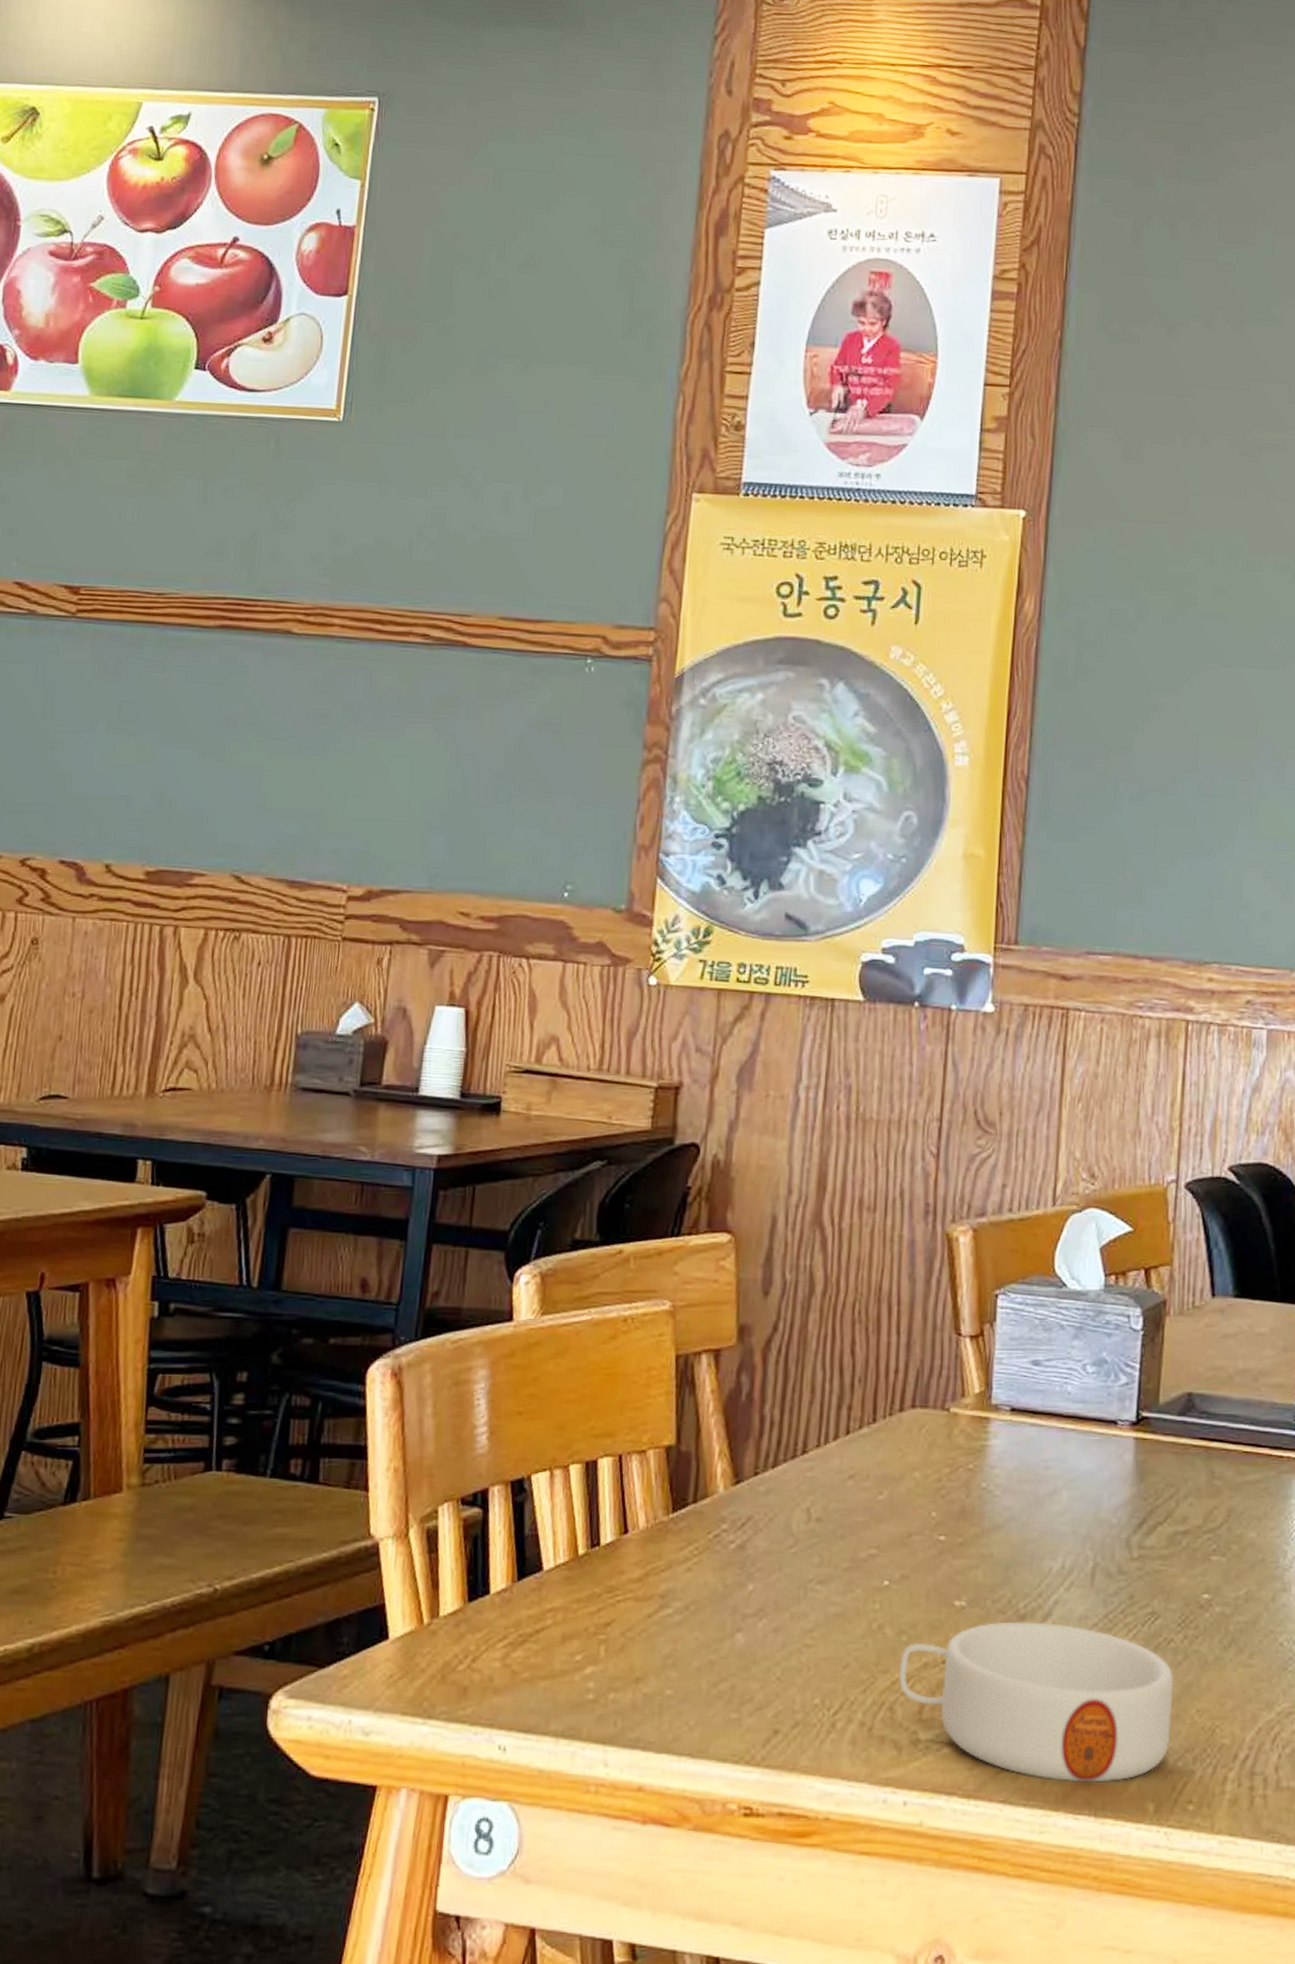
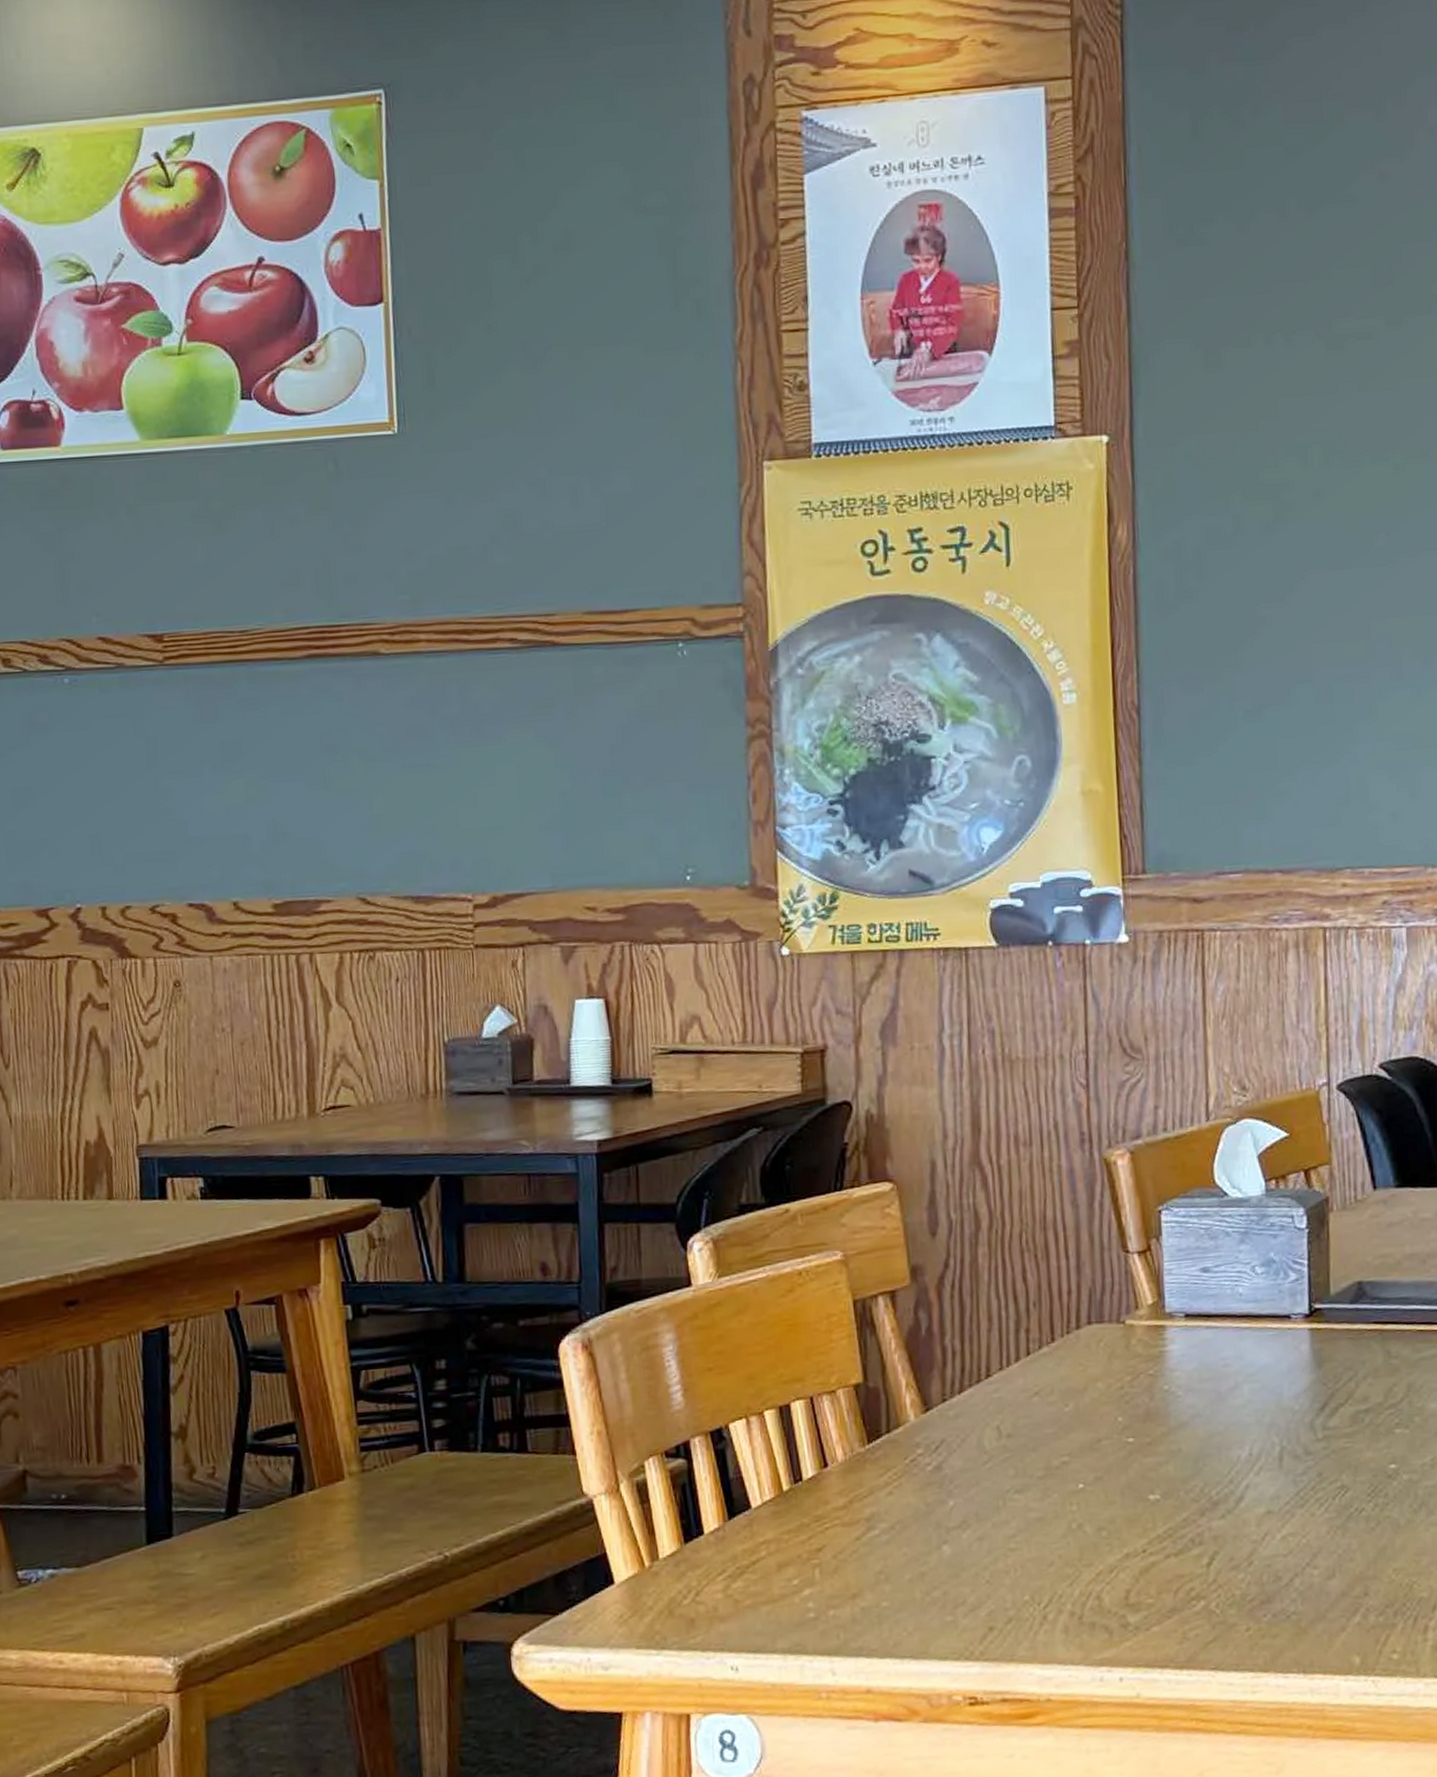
soup bowl: present [899,1621,1174,1783] -> none [1102,1505,1370,1646]

